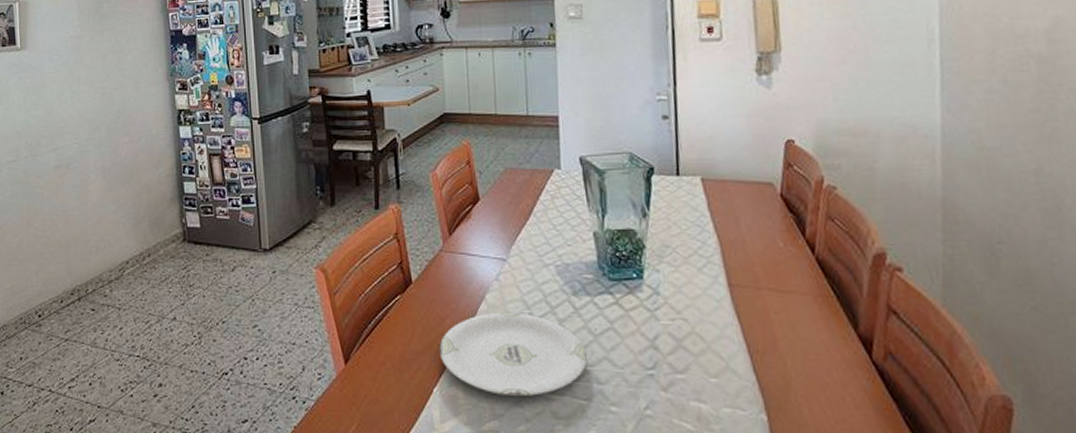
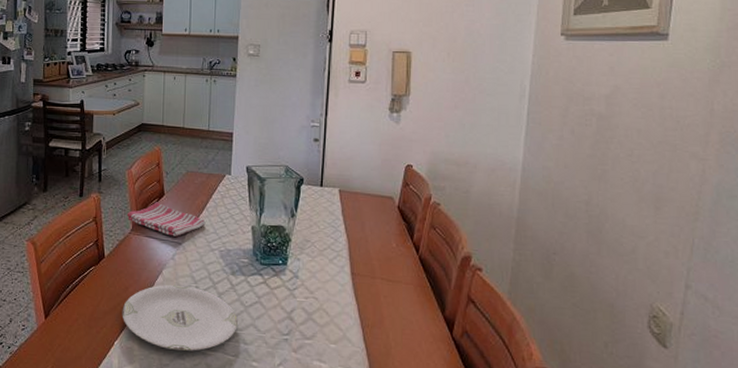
dish towel: none [434,209,535,251] -> present [126,202,206,237]

